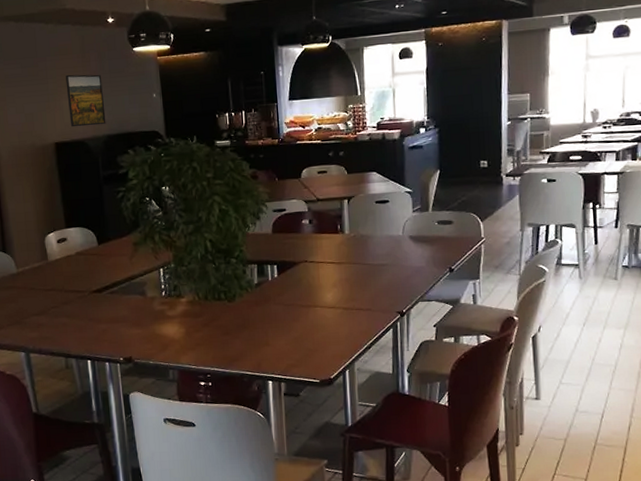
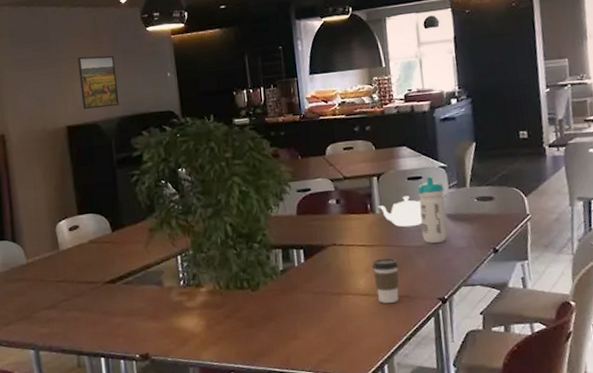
coffee cup: none [339,275,364,315] -> present [372,258,399,303]
teapot: none [347,218,387,247] -> present [377,196,423,227]
water bottle: none [384,200,409,262] -> present [418,176,447,243]

